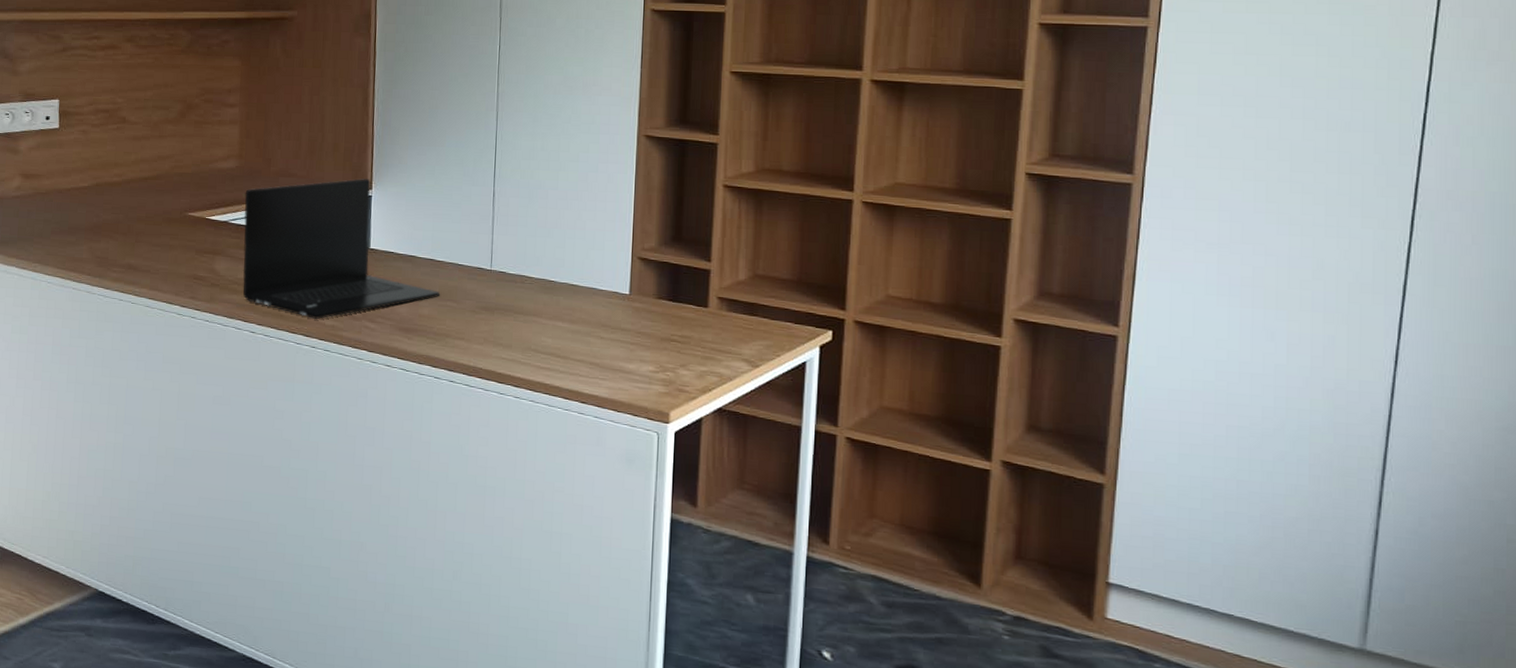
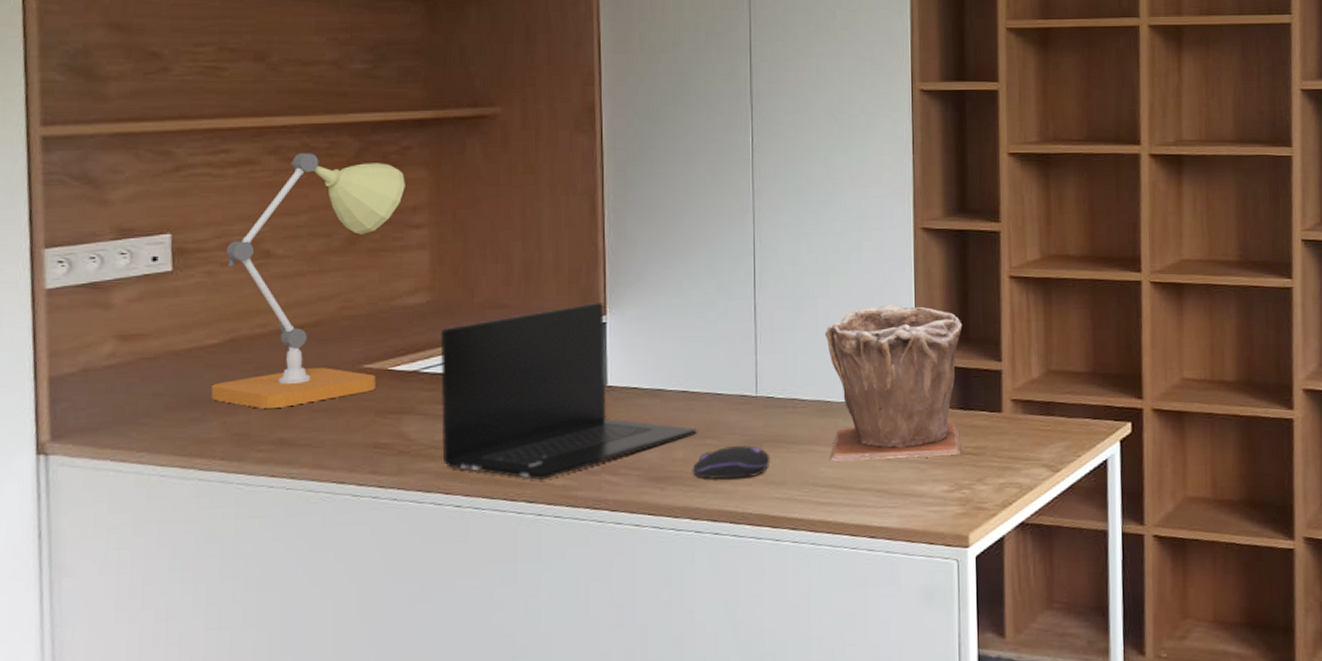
desk lamp: none [83,42,224,240] -> present [211,153,405,409]
computer mouse: none [434,310,500,338] -> present [692,445,771,479]
plant pot: none [549,200,677,341] -> present [824,303,963,461]

